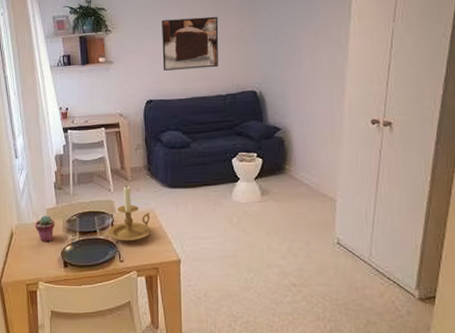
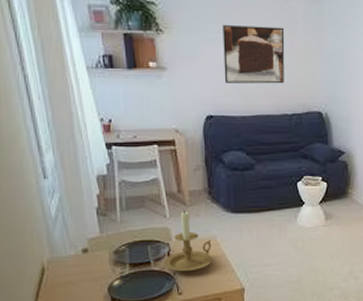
potted succulent: present [35,215,55,243] -> none [73,246,99,278]

